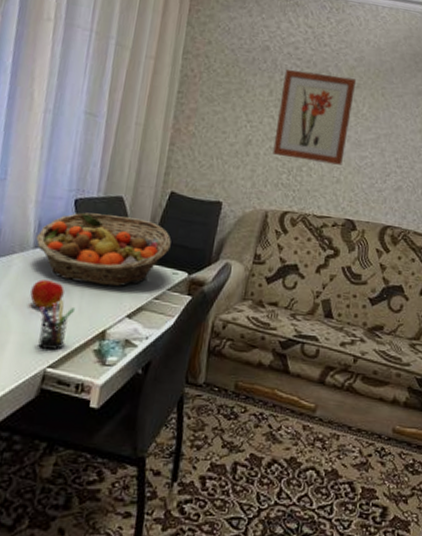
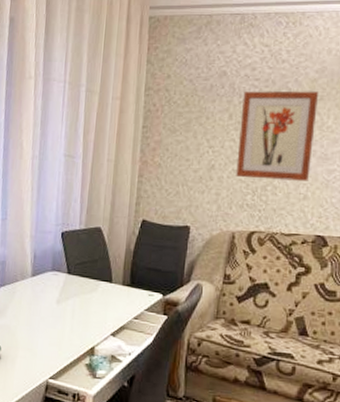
apple: present [30,279,65,309] -> none [32,303,58,328]
fruit basket: present [36,212,172,286] -> none [33,243,146,308]
pen holder: present [38,299,76,351] -> none [40,319,69,364]

